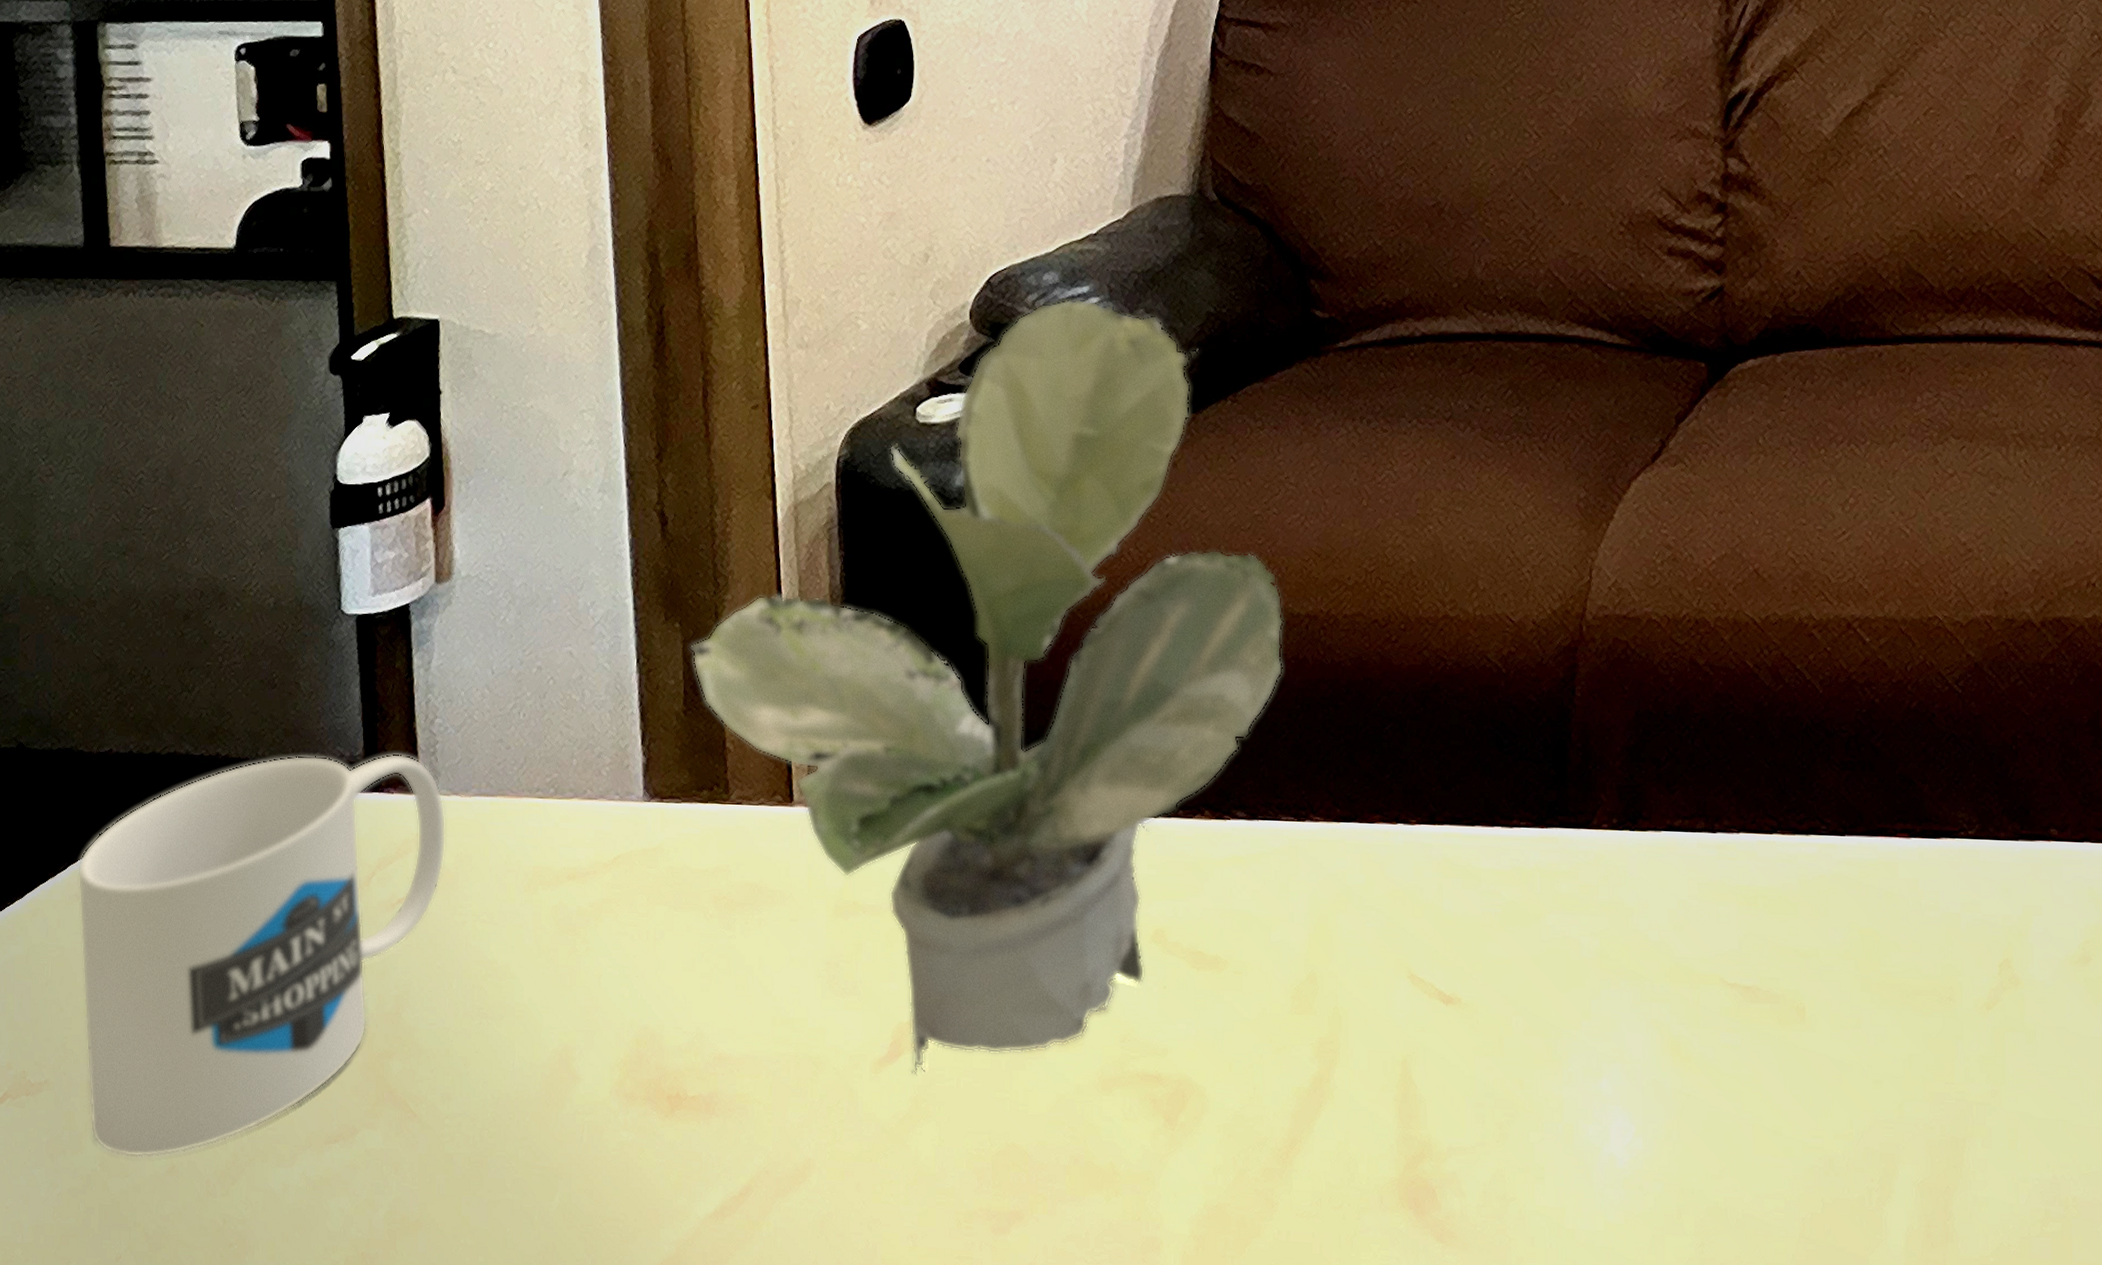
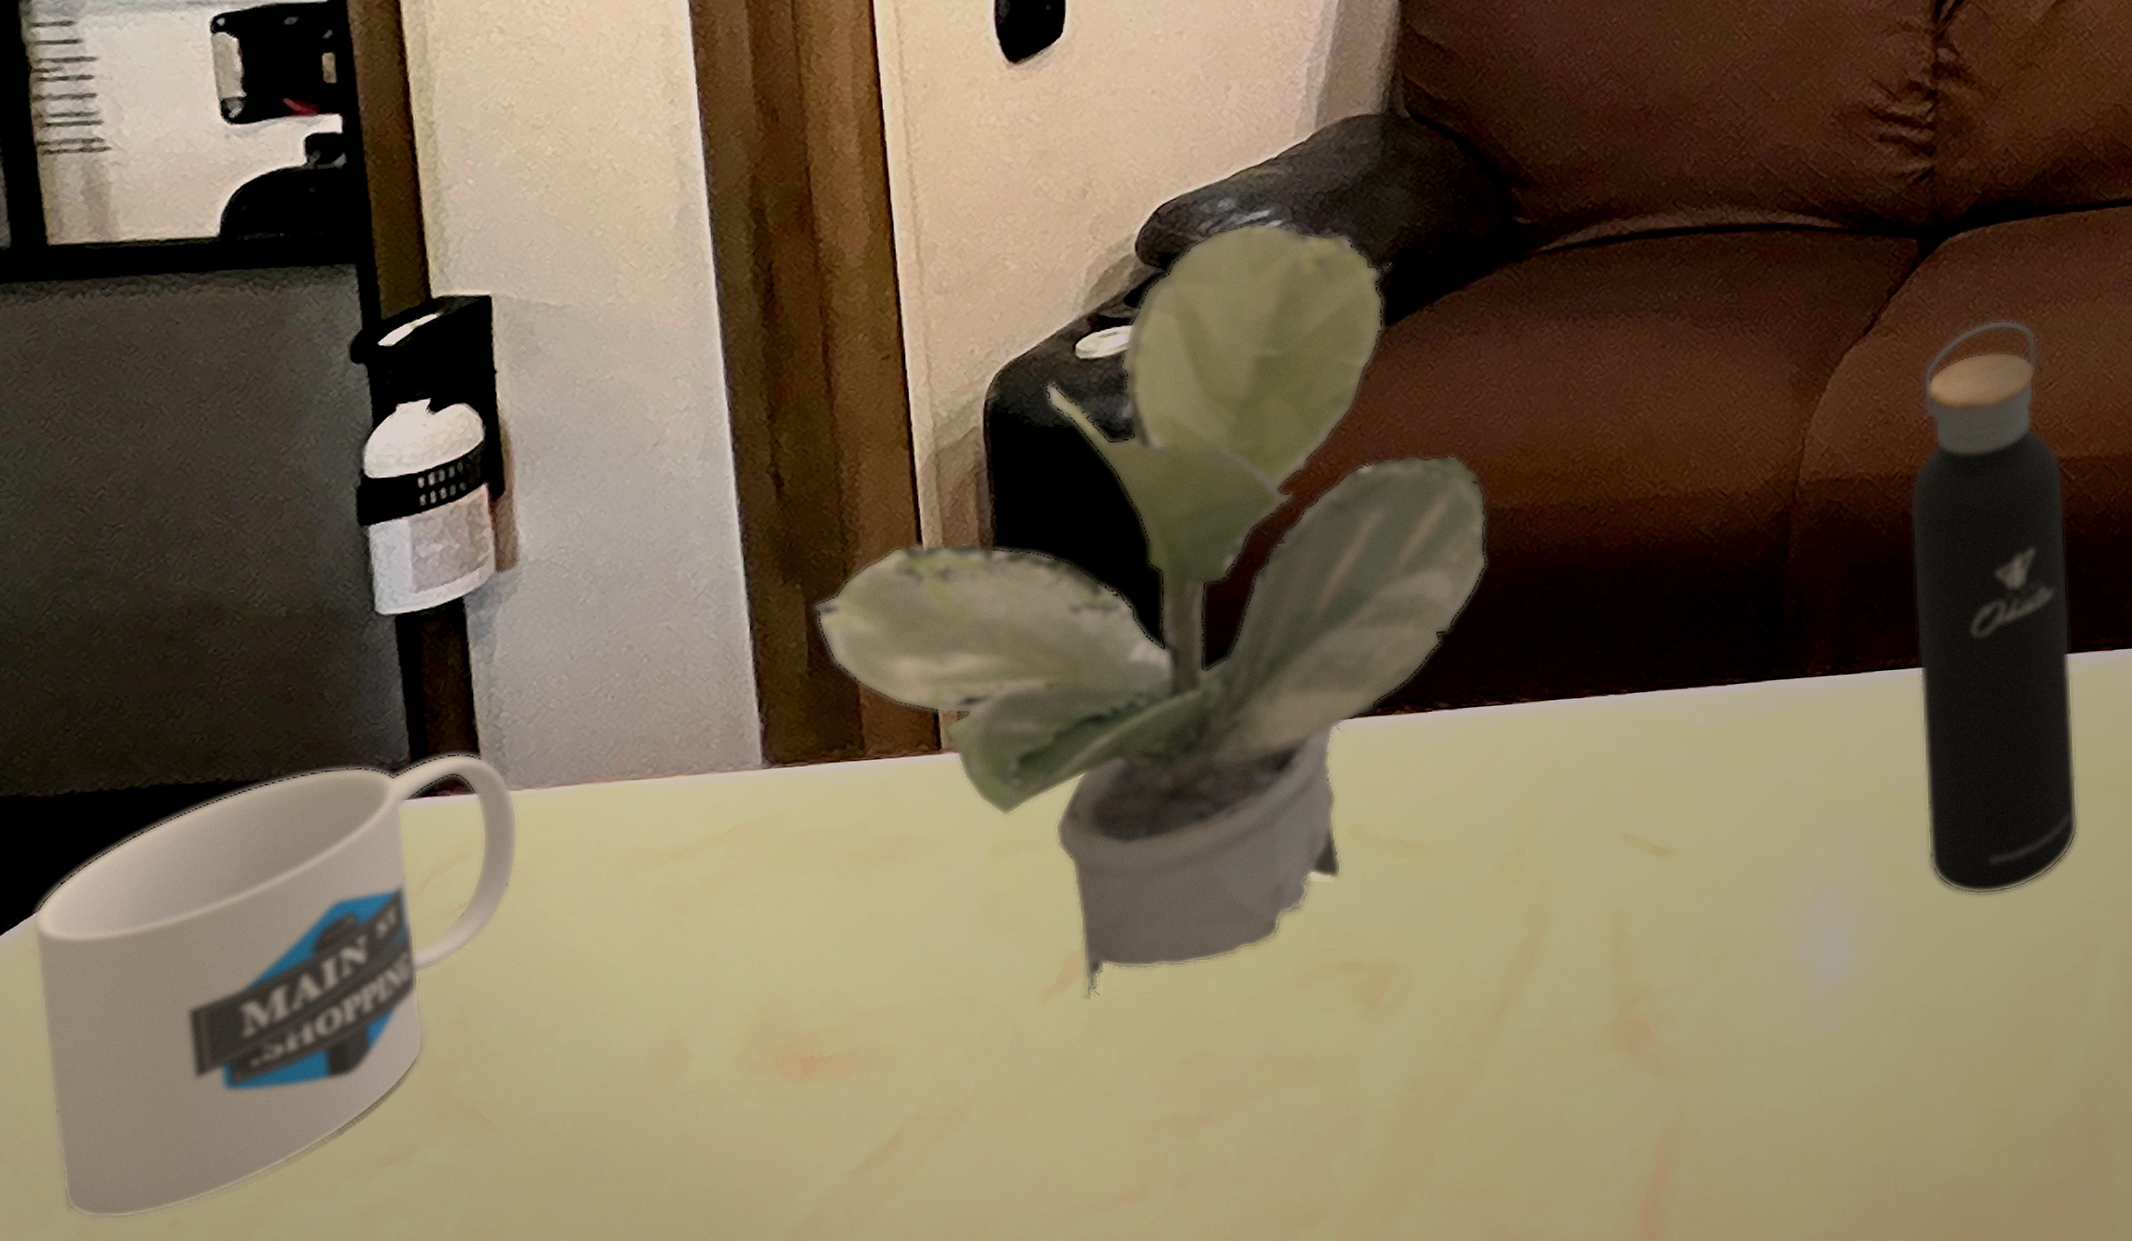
water bottle: none [1699,458,1873,1096] -> present [1911,320,2078,895]

